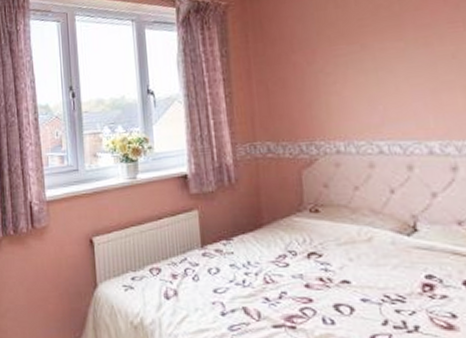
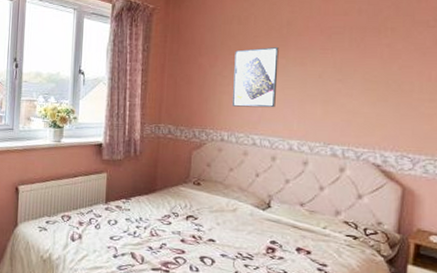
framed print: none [336,27,401,109] -> present [231,46,279,108]

